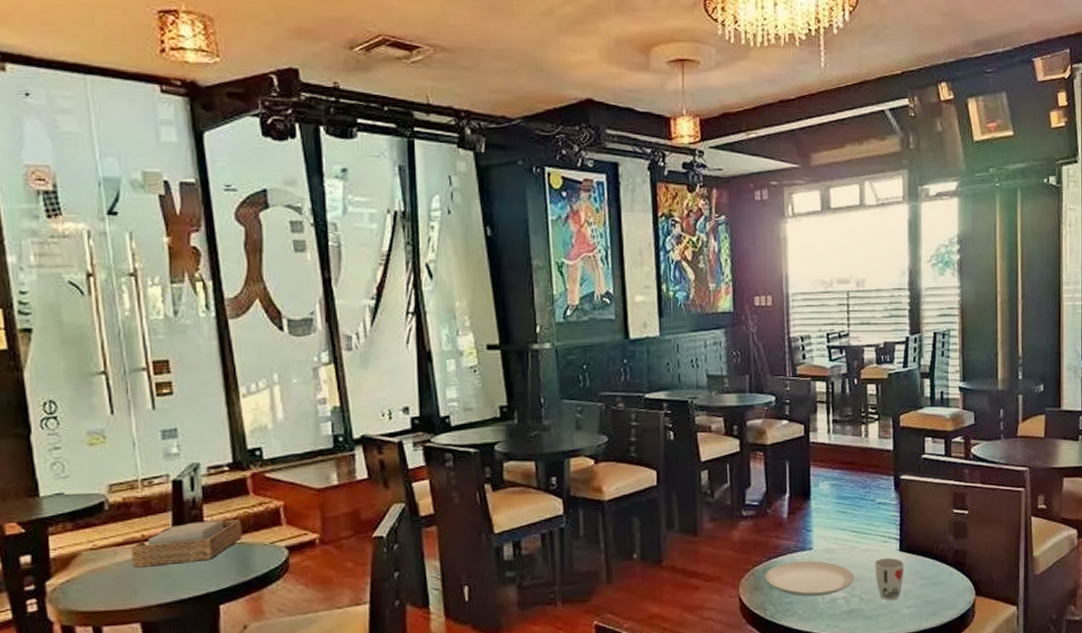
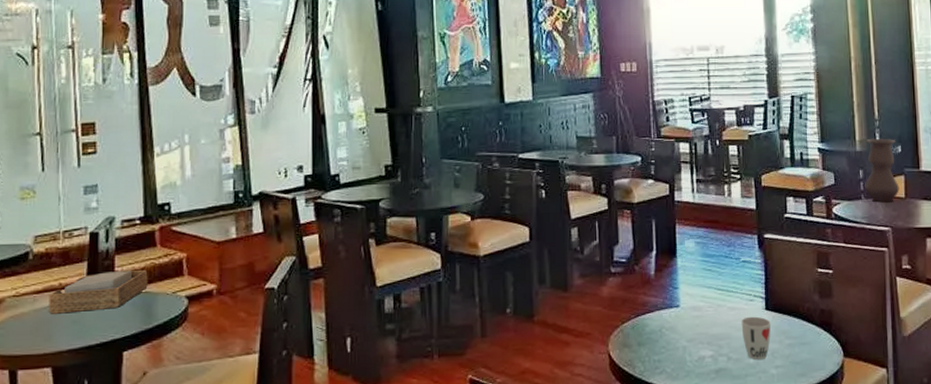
plate: present [765,561,854,597] -> none [633,318,722,355]
vase: none [1005,376,1039,443] -> present [865,138,900,203]

